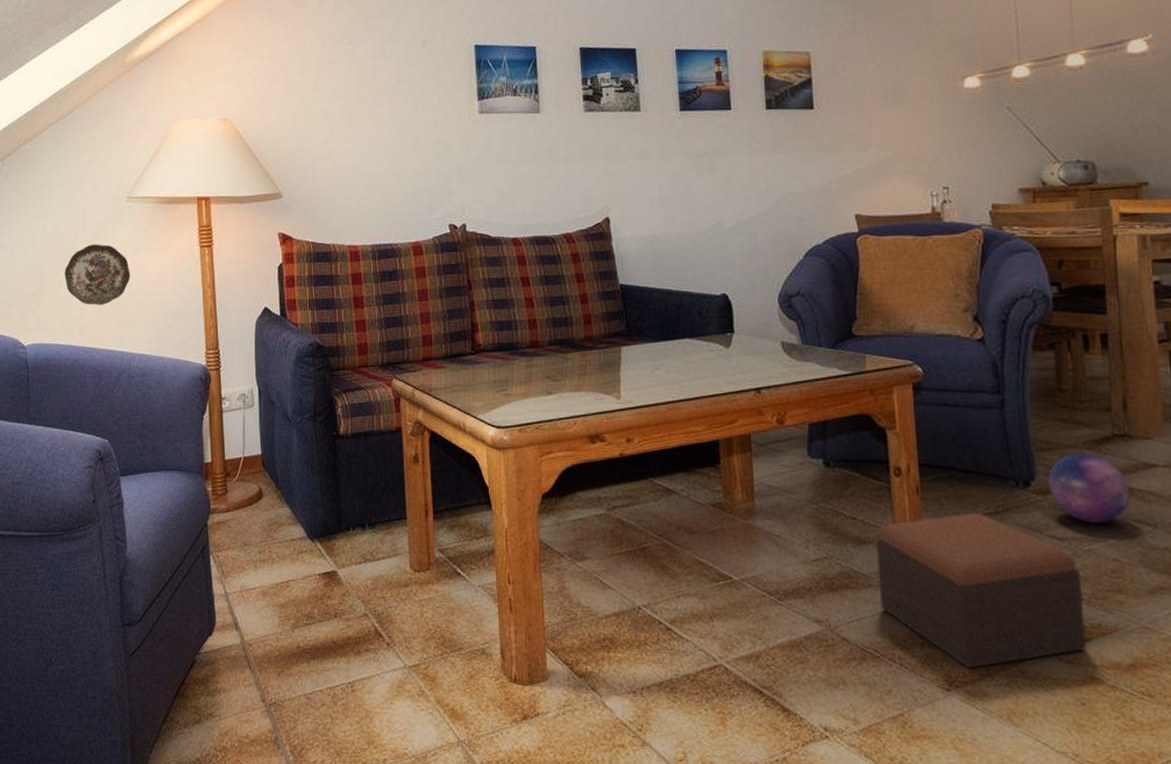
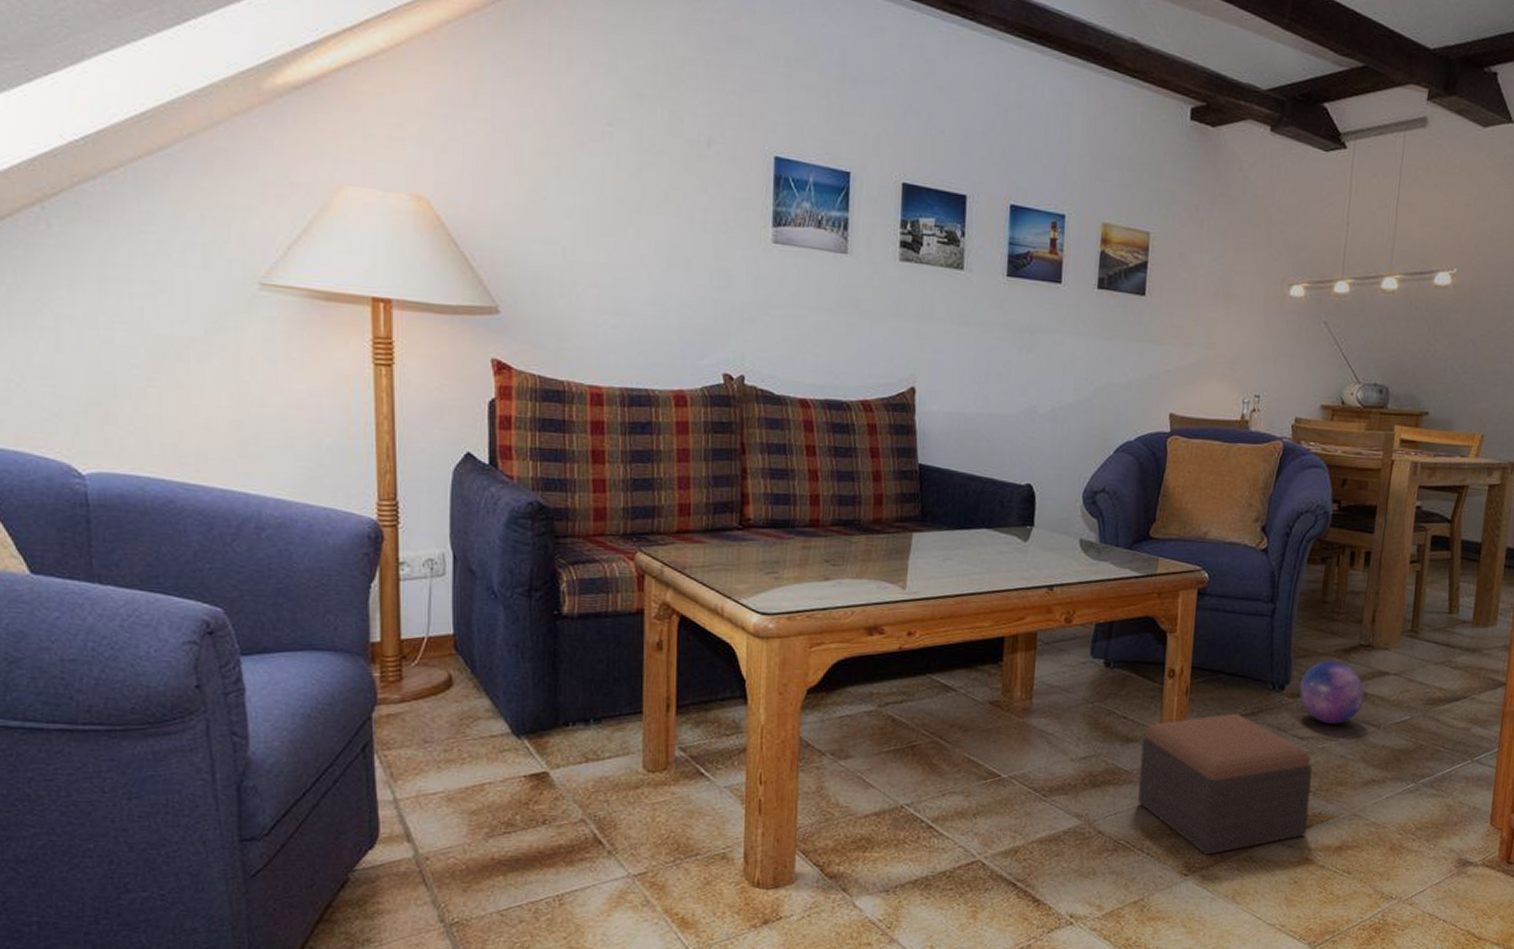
decorative plate: present [64,244,130,305] -> none [152,342,263,429]

